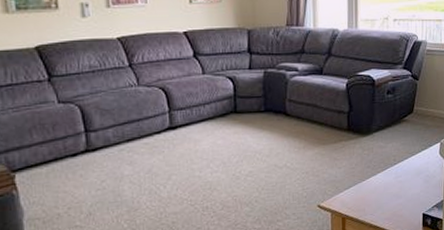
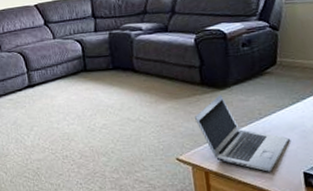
laptop: none [338,141,416,215] -> present [194,95,290,172]

